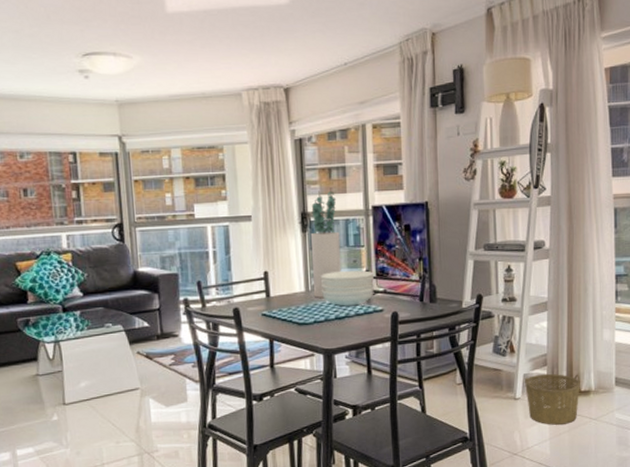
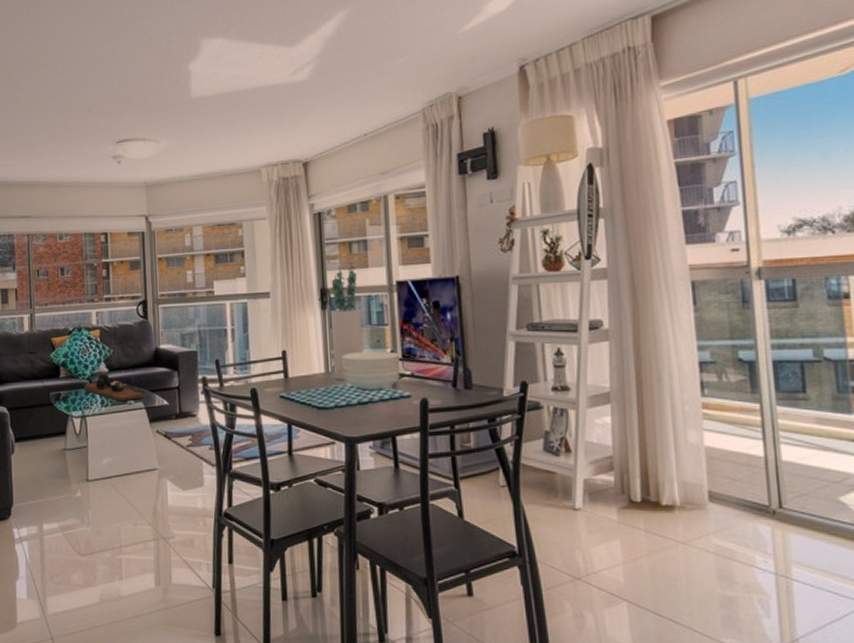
decorative tray: none [55,296,122,325] -> present [83,371,143,402]
basket: present [524,373,580,425] -> none [585,480,661,546]

